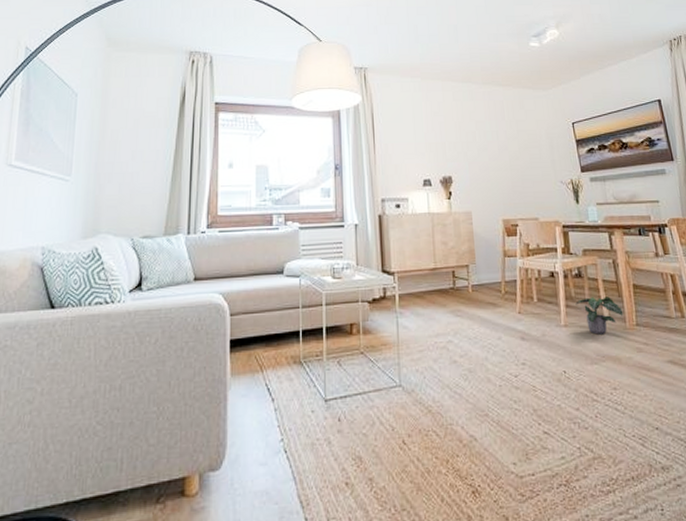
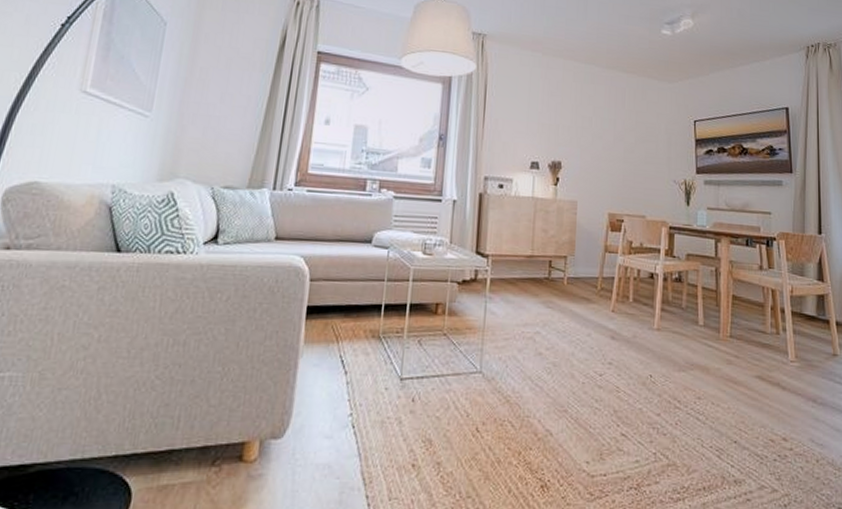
potted plant: present [575,296,624,335] -> none [671,303,719,342]

